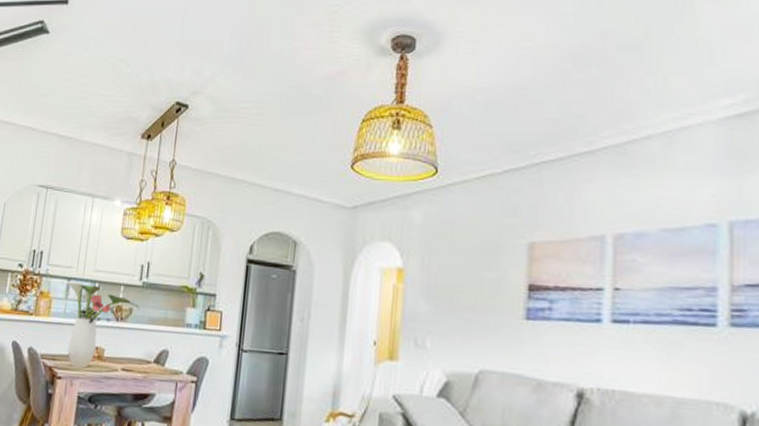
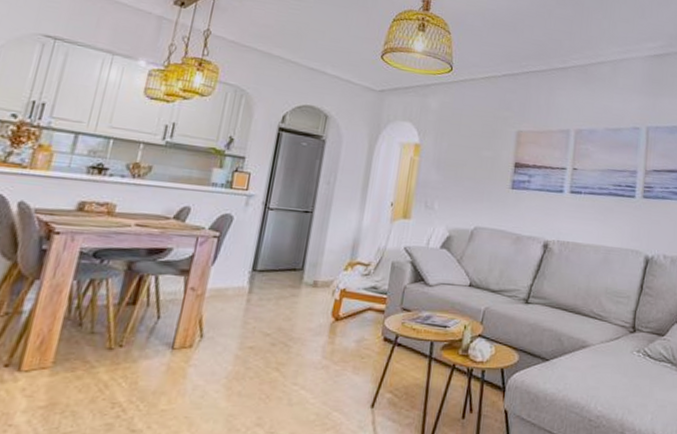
flower arrangement: present [61,281,140,370] -> none [67,135,161,225]

